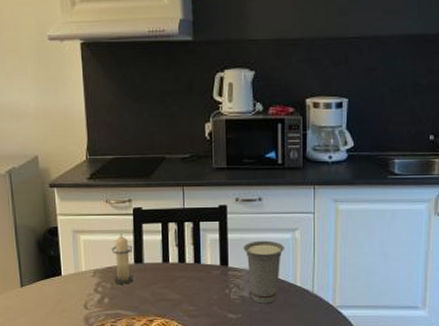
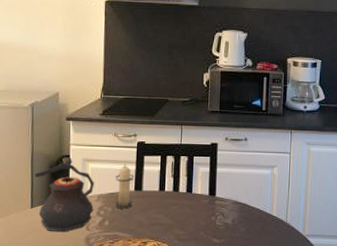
teapot: none [21,229,91,312] -> present [35,157,94,232]
cup: present [243,240,284,304] -> none [229,175,264,231]

